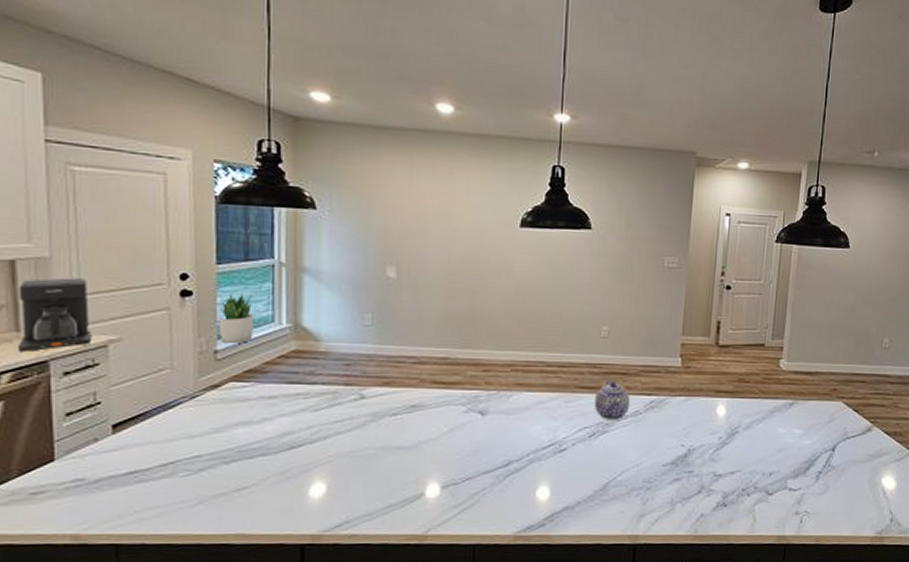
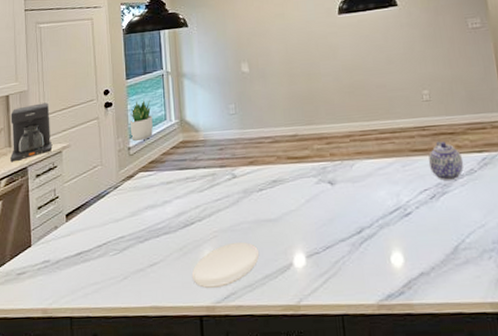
plate: none [294,469,385,517] -> present [191,242,260,289]

